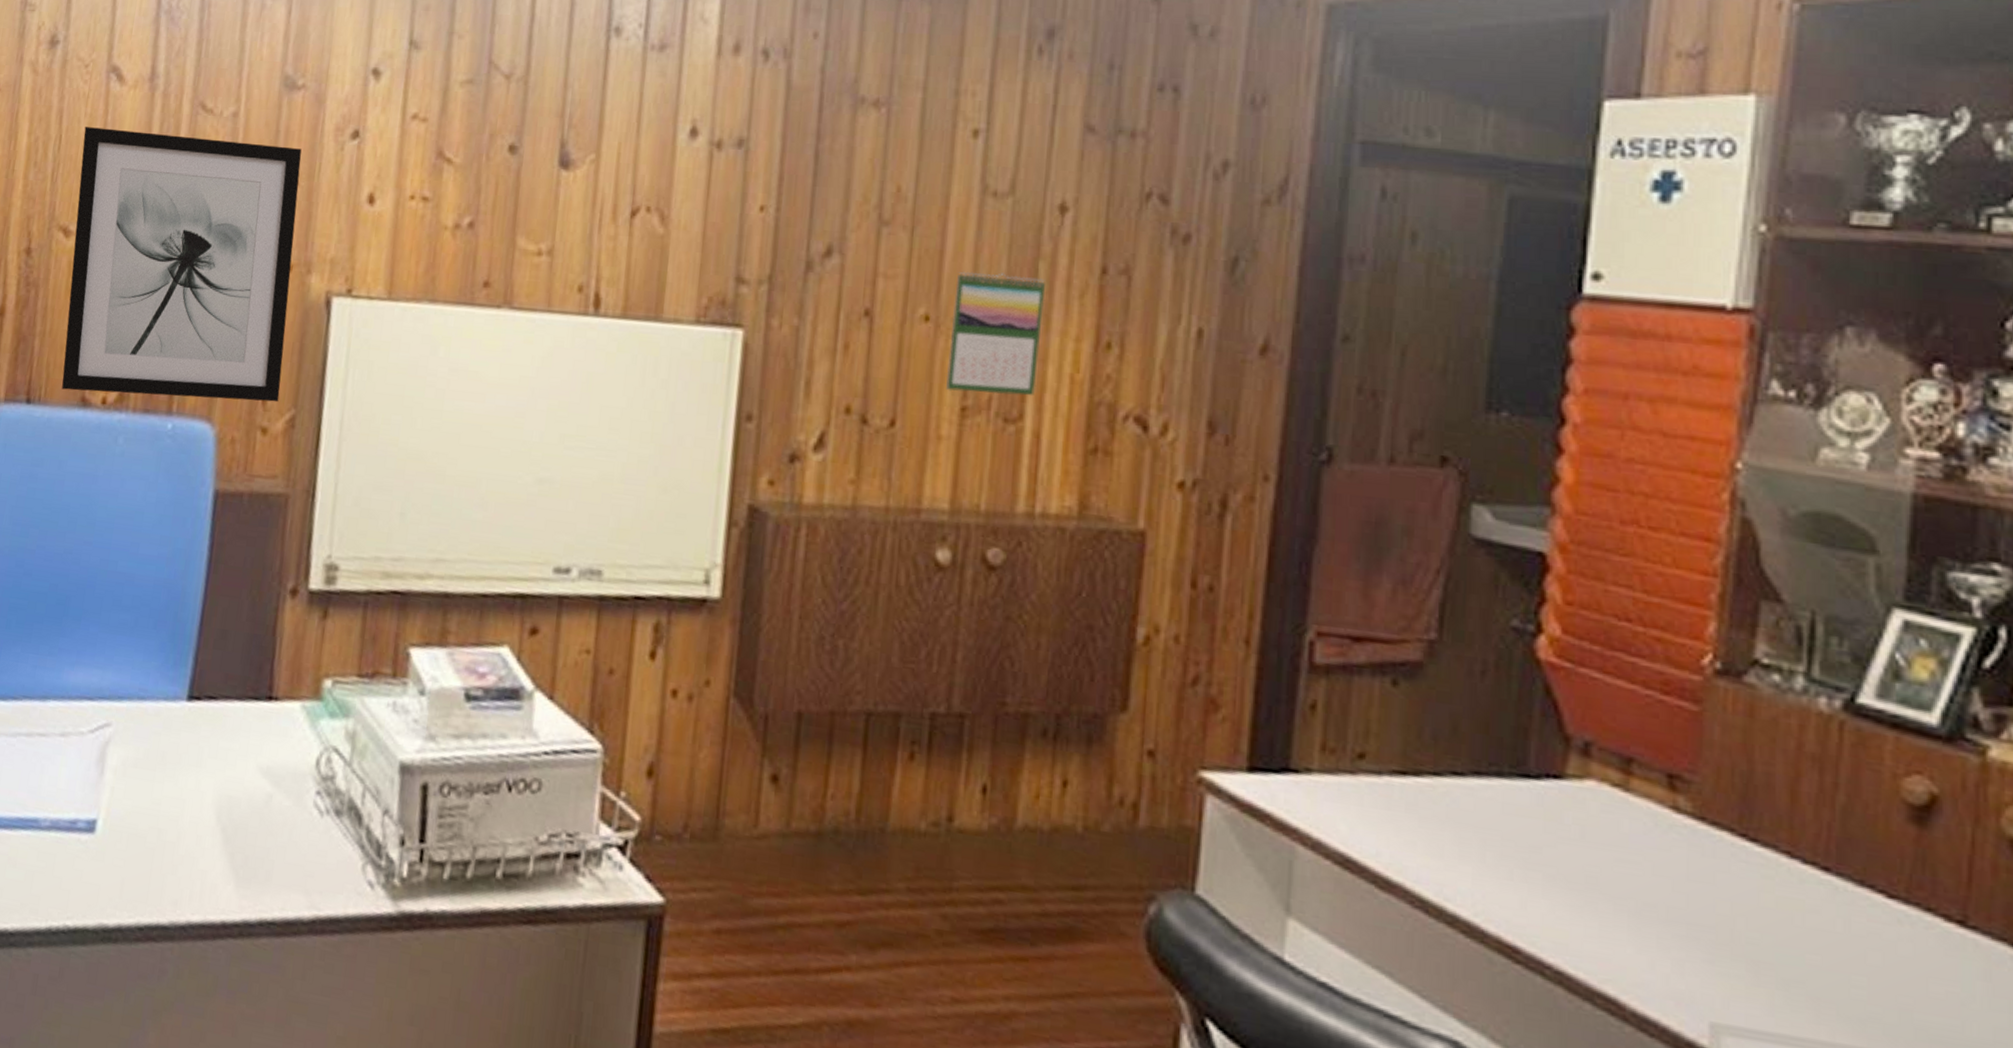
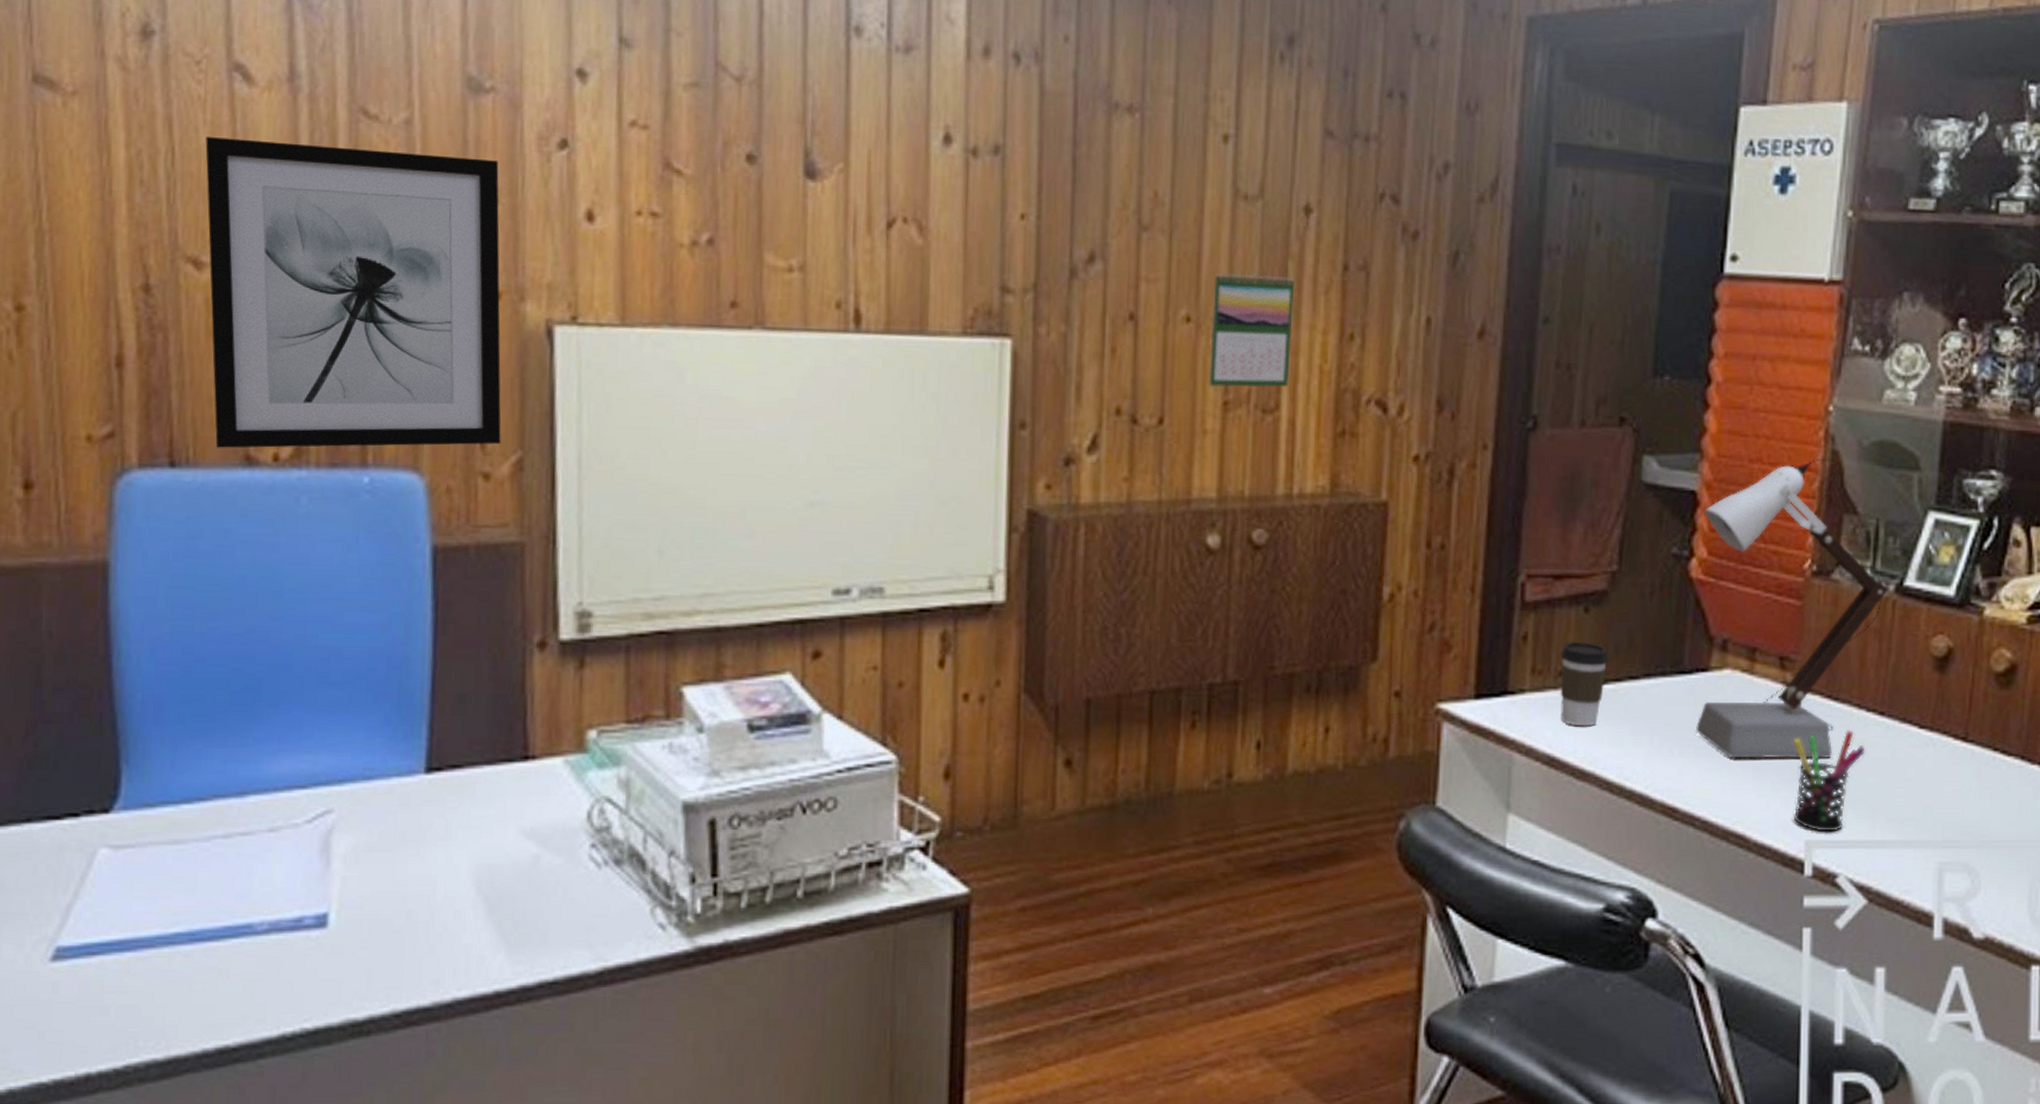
coffee cup: none [1358,718,1424,827] -> present [1560,641,1609,727]
desk lamp: none [1546,527,1834,917] -> present [1696,459,1889,759]
pen holder: none [1690,882,1802,1018] -> present [1793,730,1866,832]

